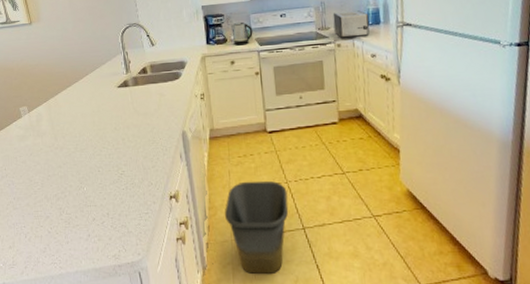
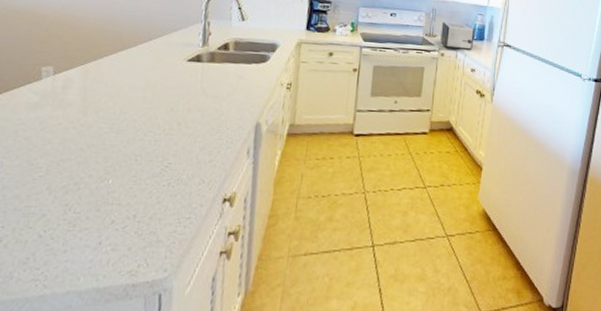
waste bin: present [224,180,289,275] -> none [285,188,363,300]
kettle: present [231,21,253,46] -> none [336,12,360,38]

